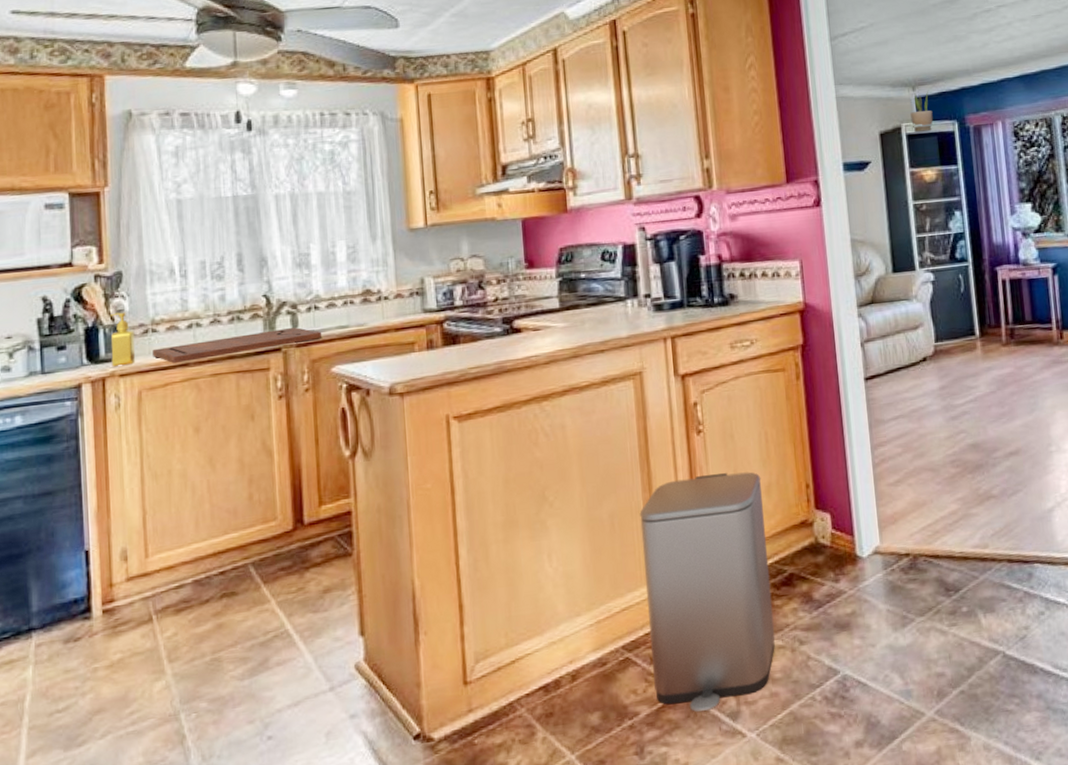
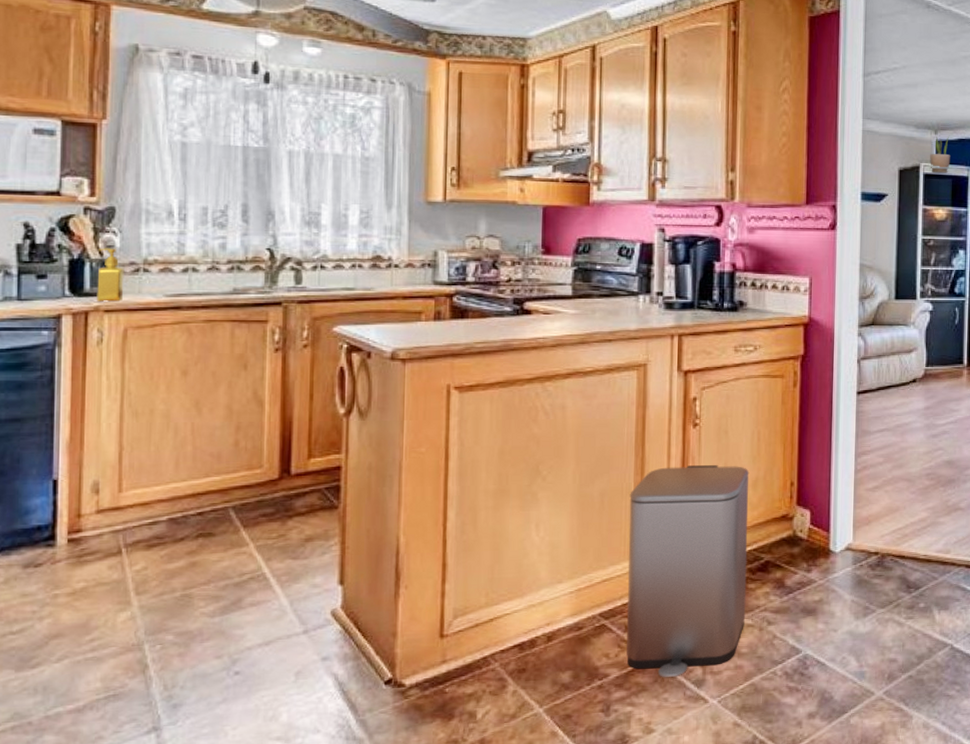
cutting board: present [152,327,322,364] -> none [142,283,327,306]

